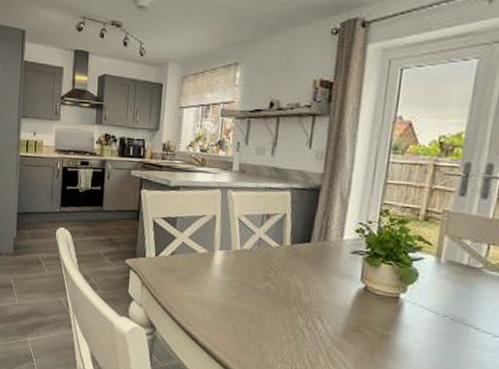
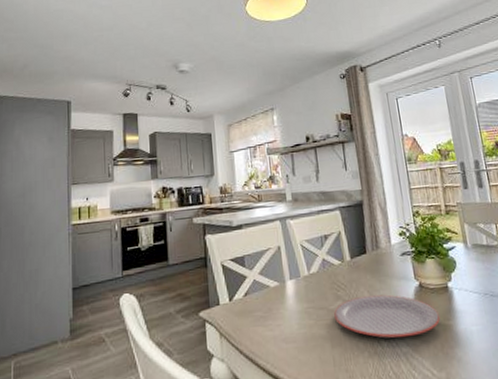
plate: none [259,283,380,336] -> present [334,294,441,339]

